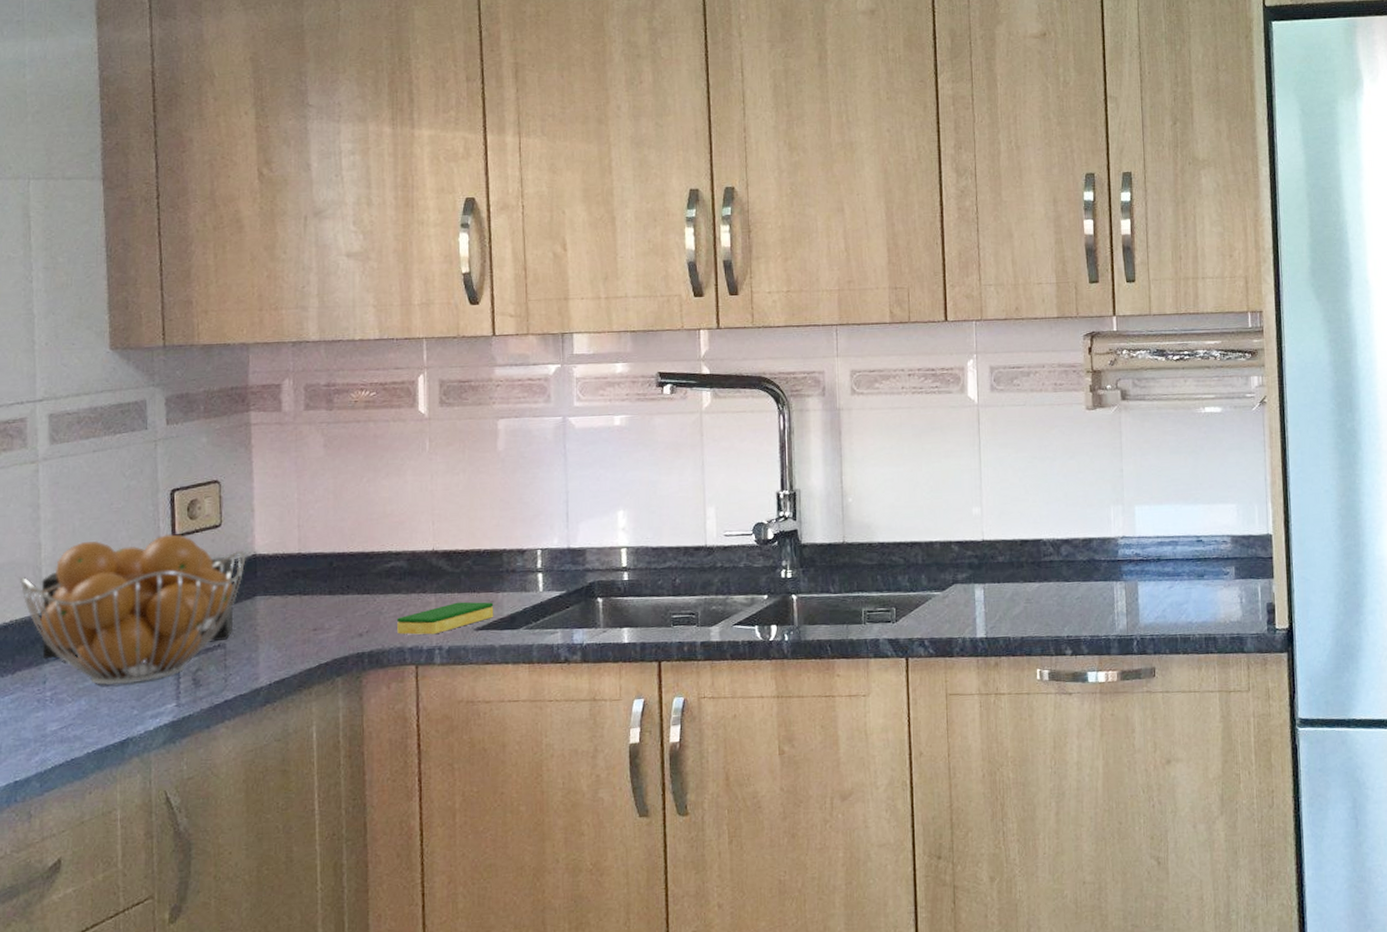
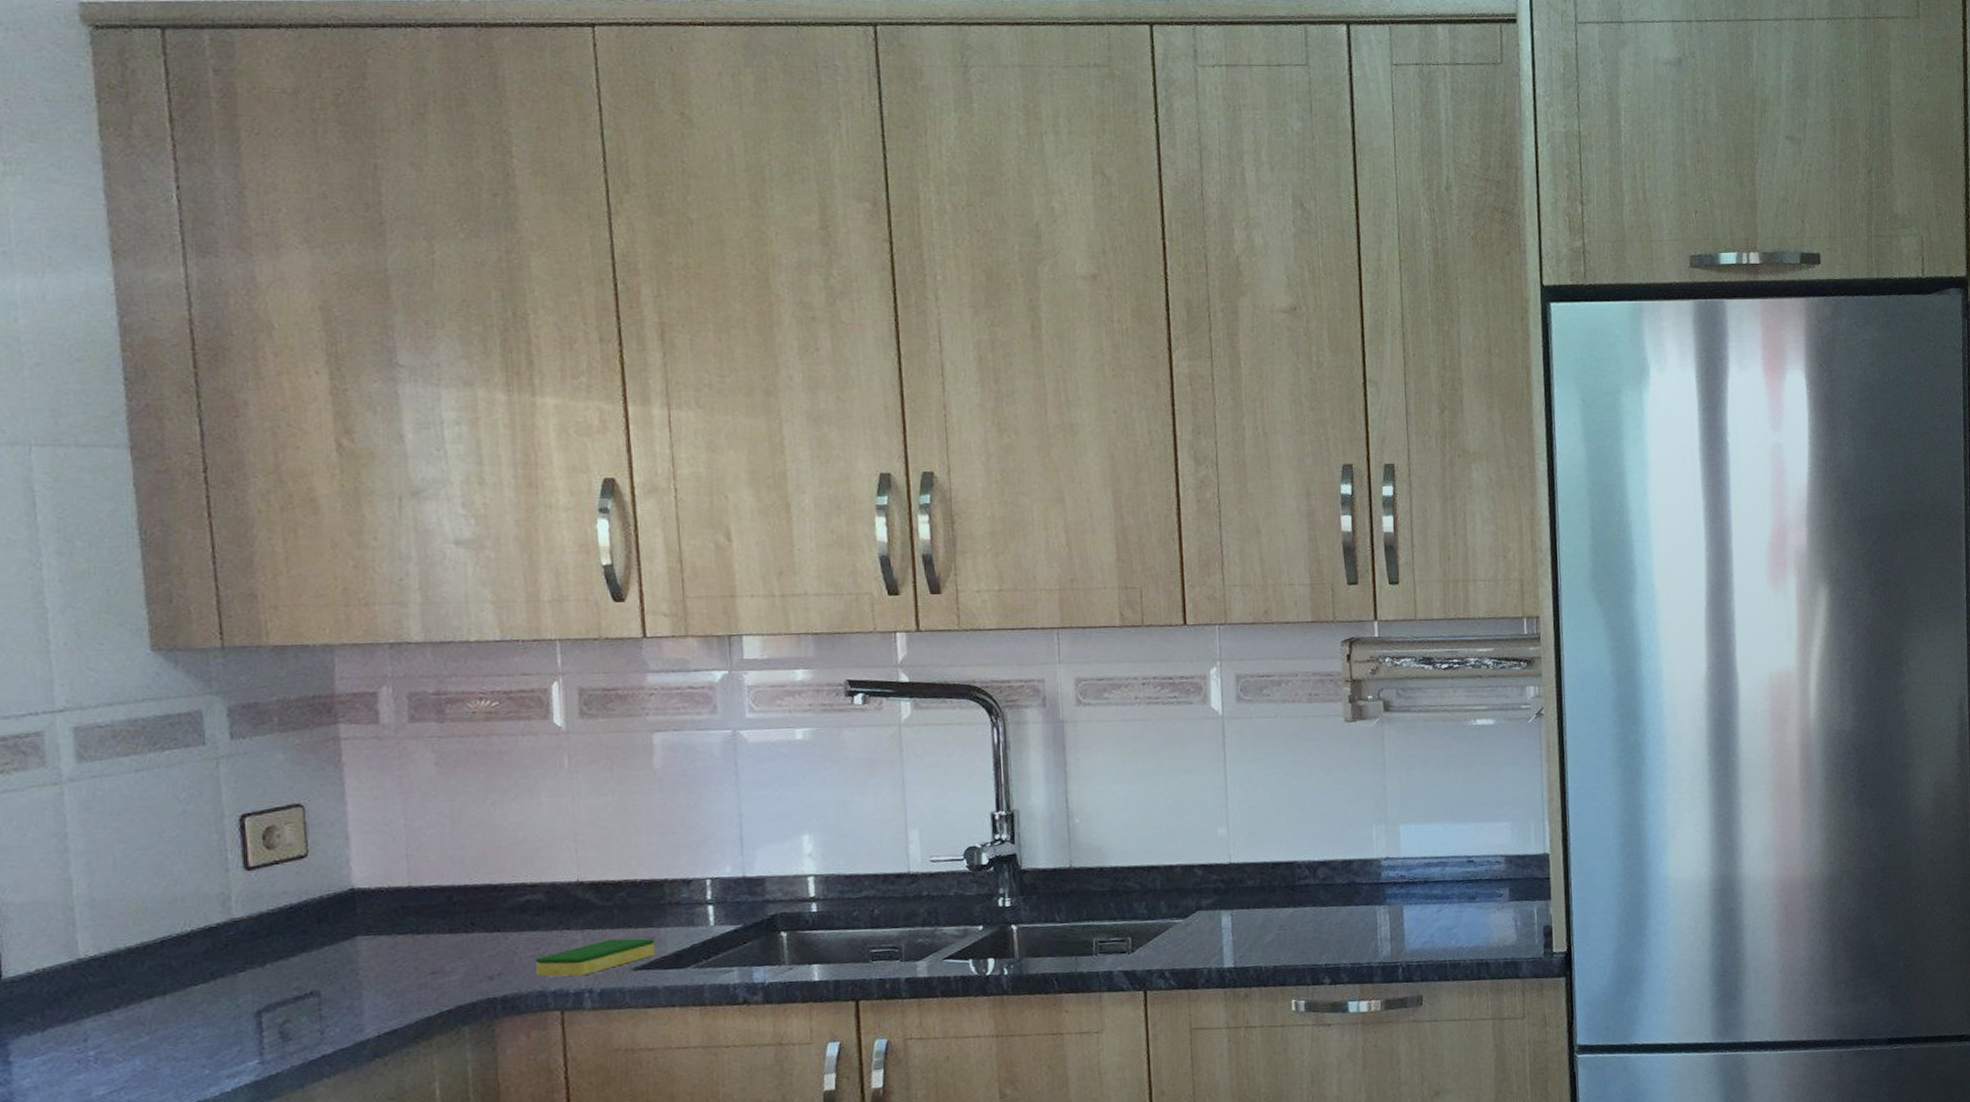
fruit basket: present [19,533,246,685] -> none [44,866,342,1042]
speaker: present [41,557,234,660] -> none [74,892,329,1014]

